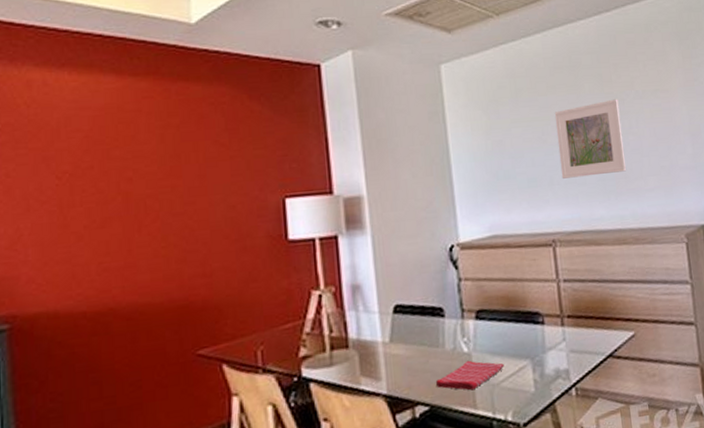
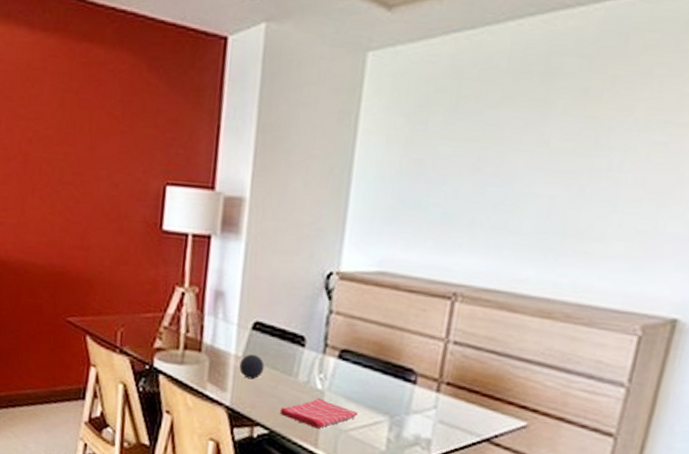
decorative ball: none [388,336,413,362] -> present [239,354,265,380]
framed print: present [554,99,627,179] -> none [488,126,603,228]

